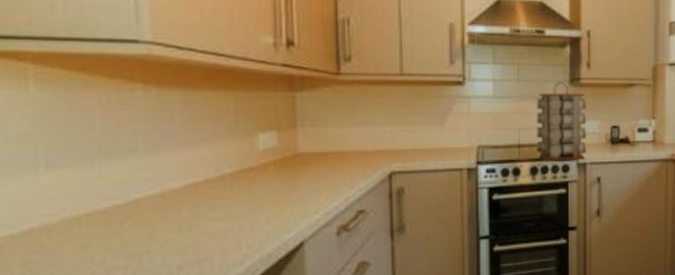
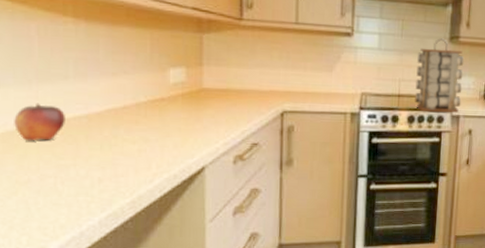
fruit: none [72,183,136,229] -> present [14,103,65,141]

